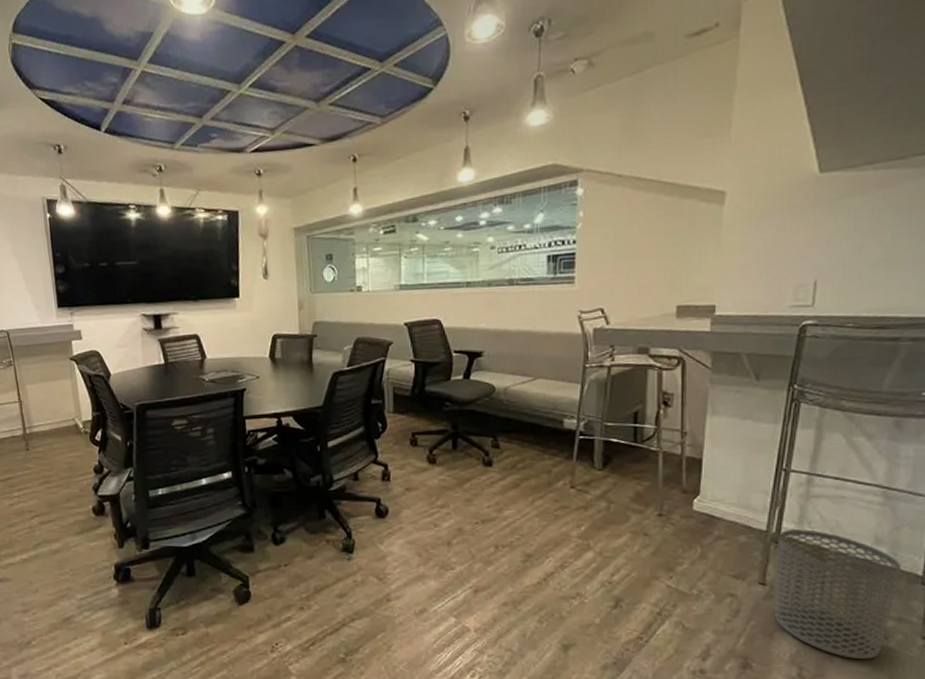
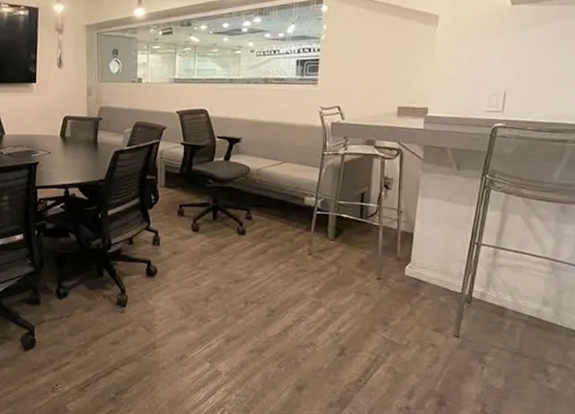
waste bin: present [775,529,902,660] -> none [465,292,563,398]

